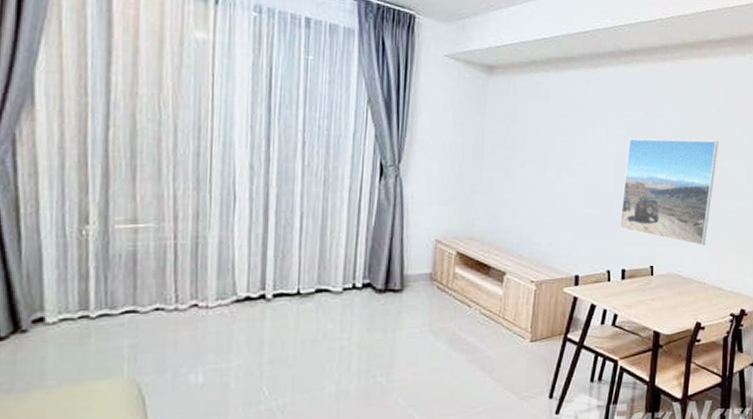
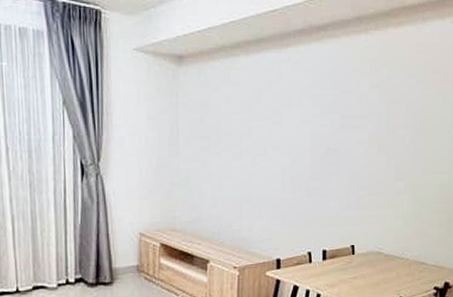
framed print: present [619,138,719,246] -> none [318,113,418,223]

